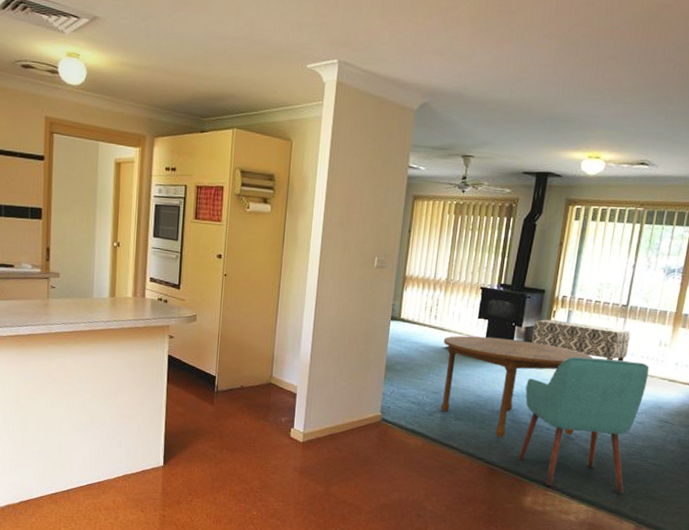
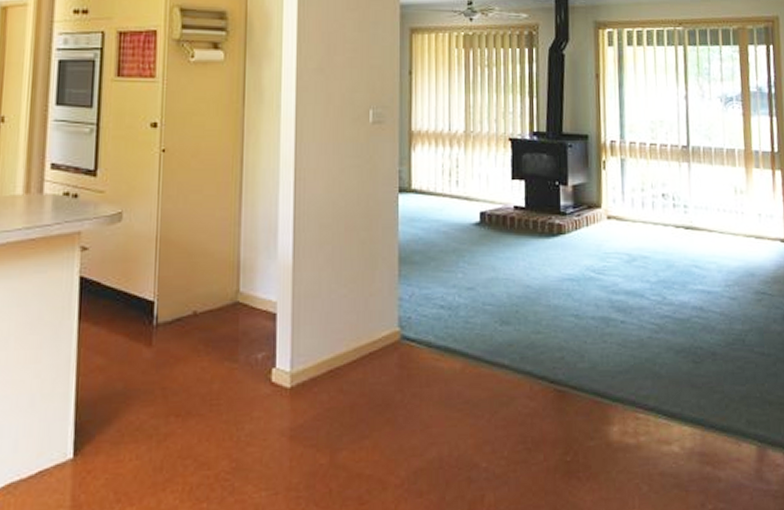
dining table: present [441,335,592,438] -> none [471,203,660,344]
chair: present [518,356,650,494] -> none [585,217,733,406]
bench: present [532,319,631,362] -> none [582,172,700,219]

